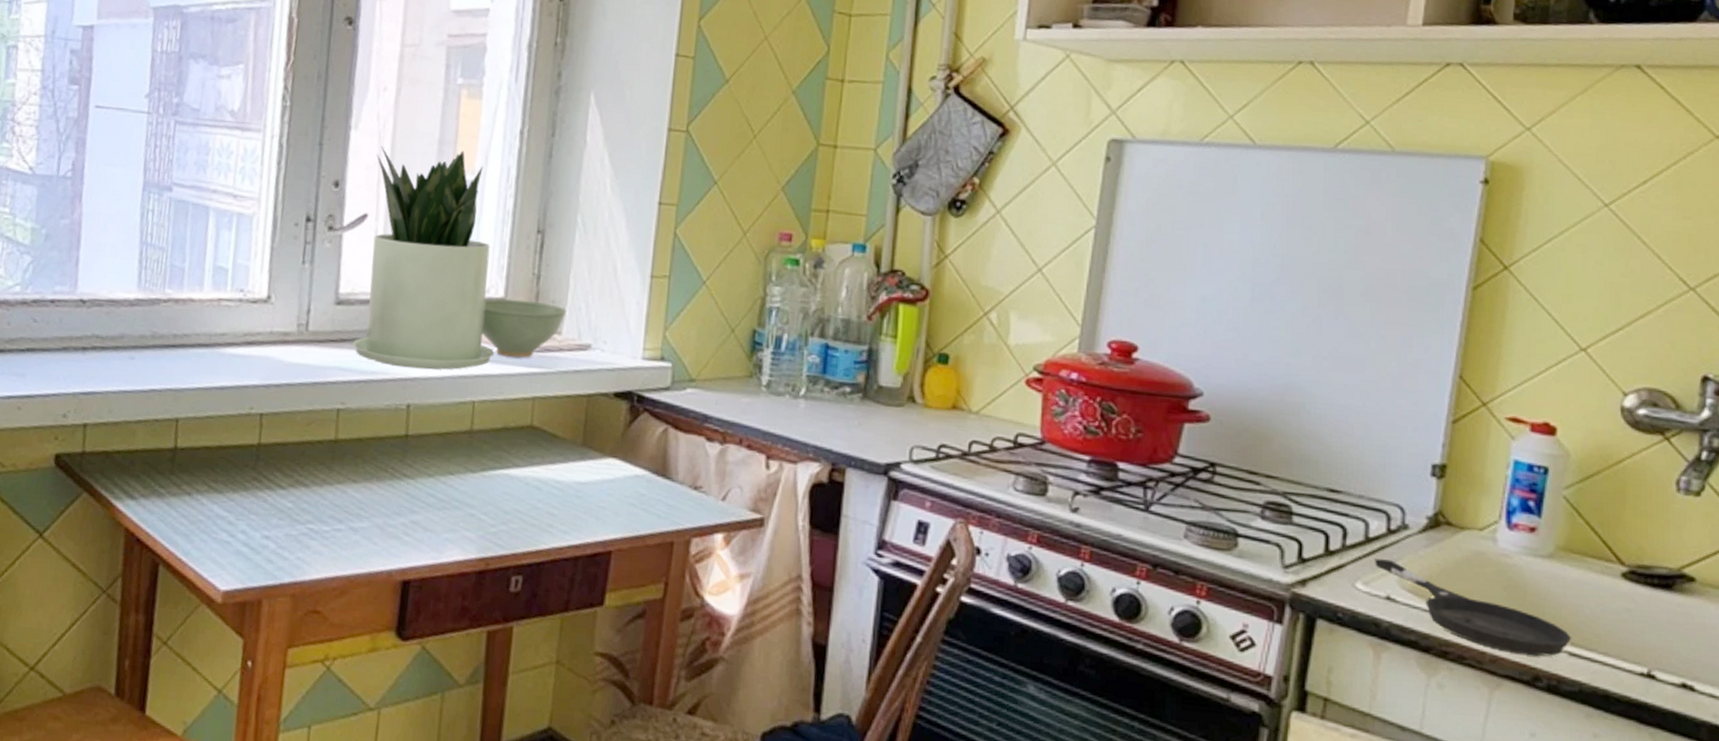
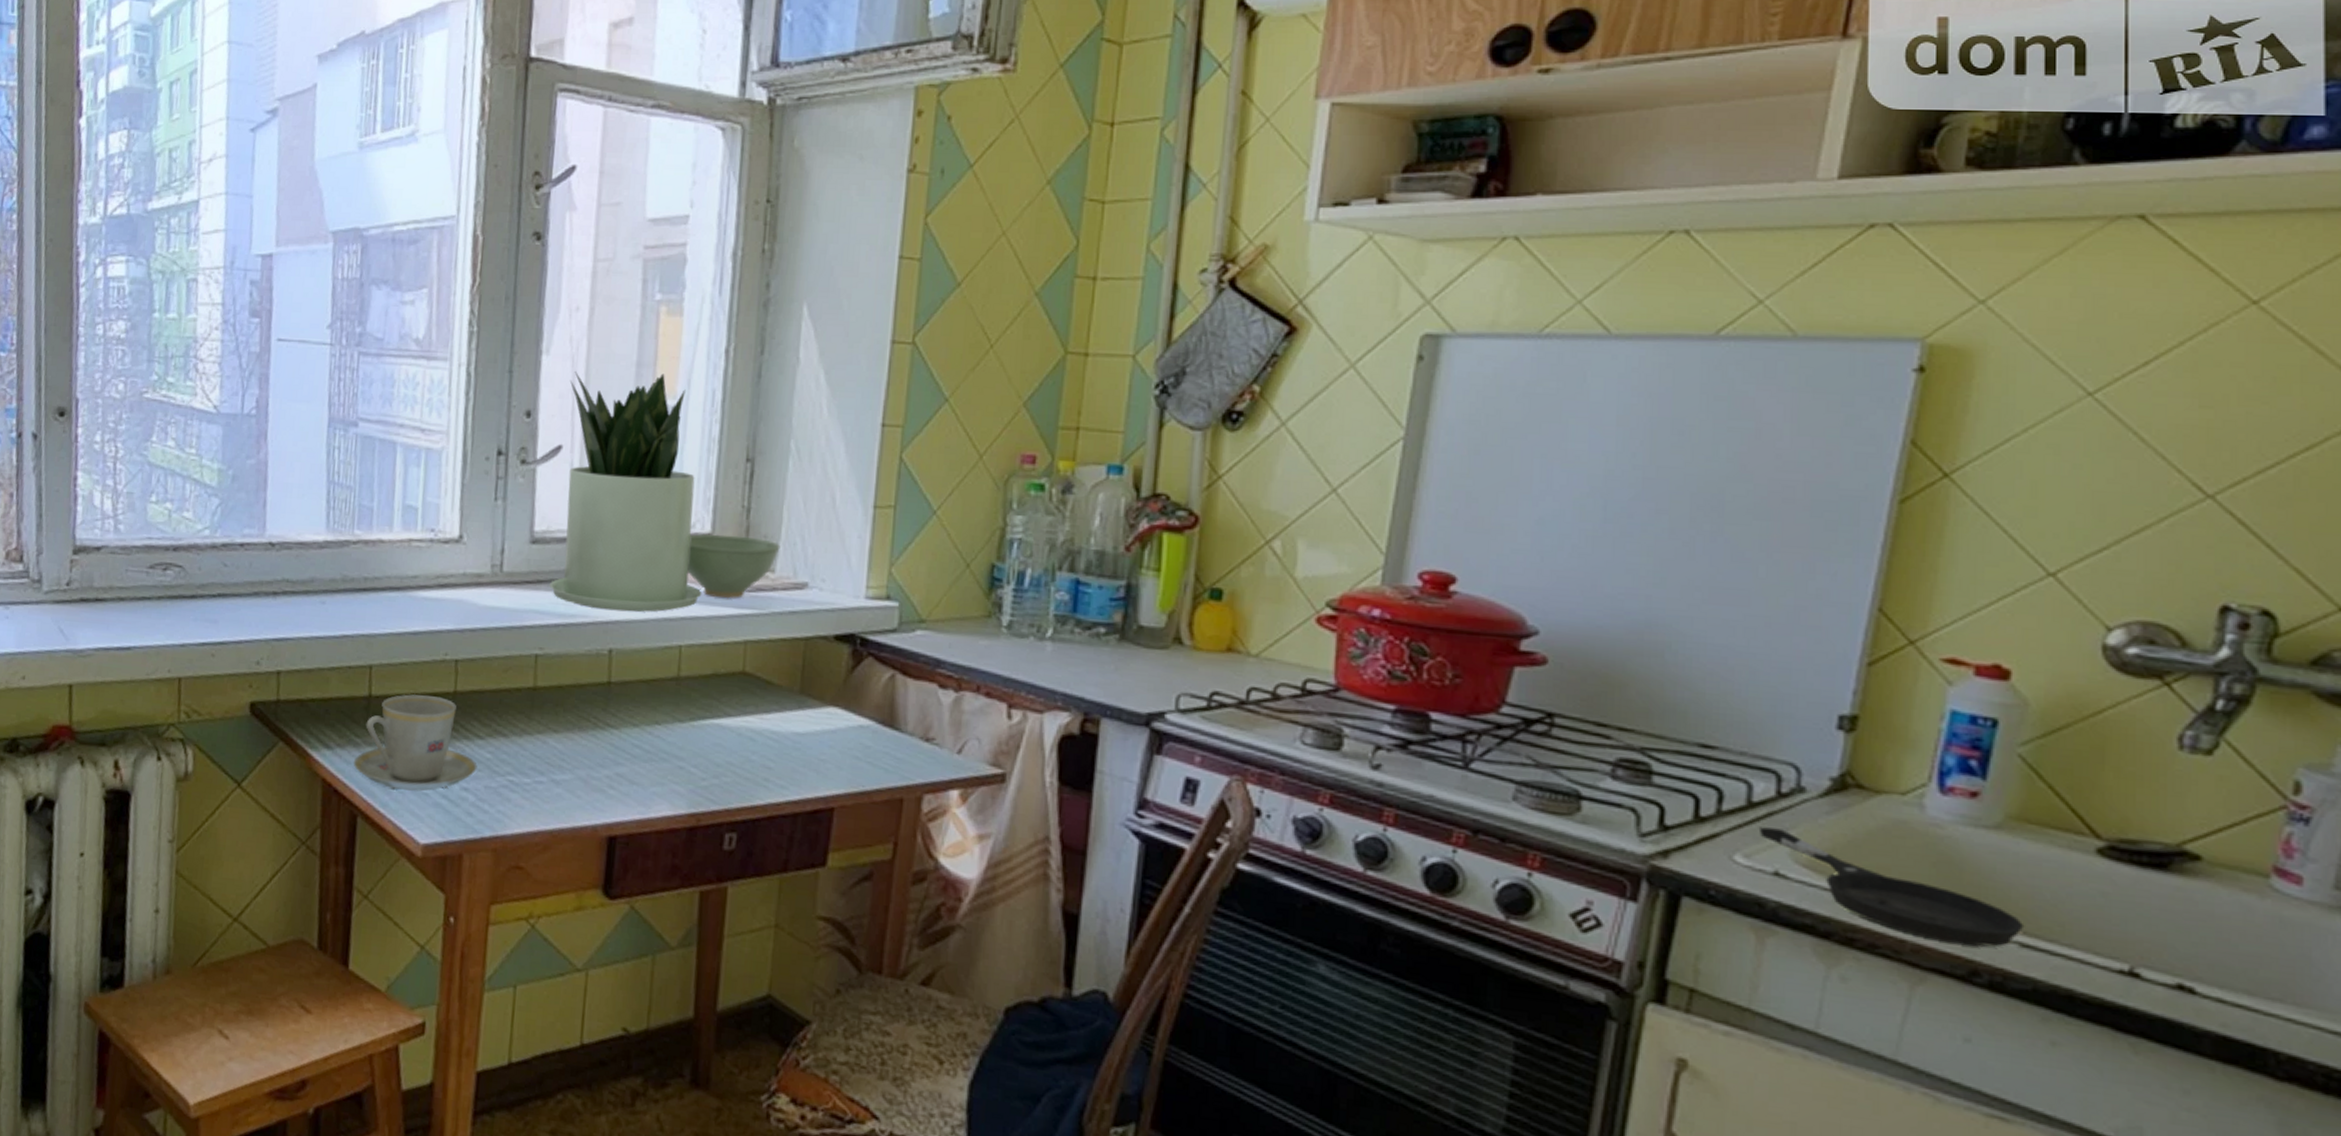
teacup: none [156,446,279,540] -> present [353,694,477,792]

